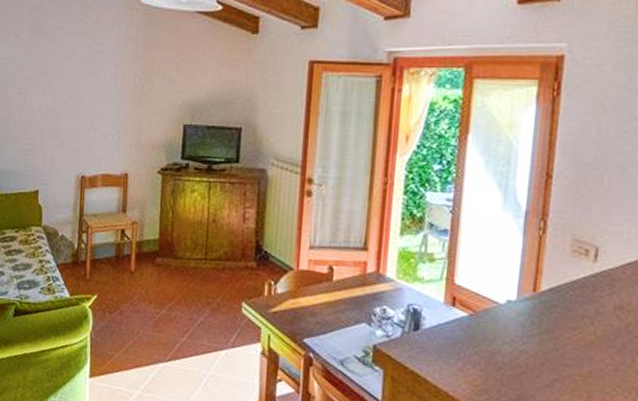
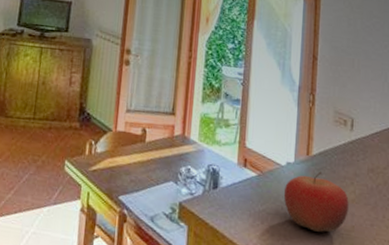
fruit: none [501,310,587,378] -> present [283,171,349,232]

